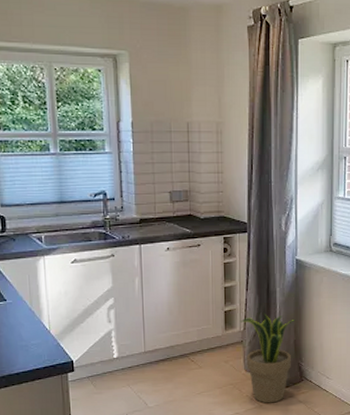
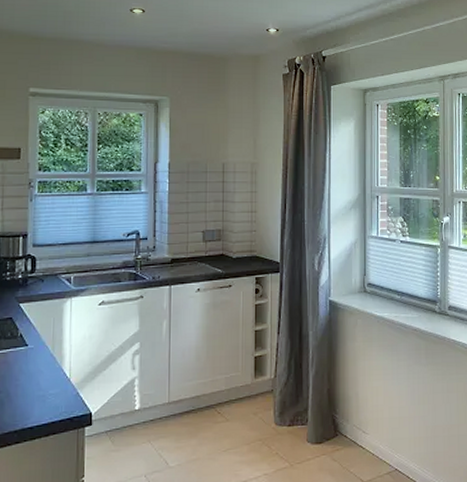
potted plant: present [240,314,296,403] -> none [270,359,329,463]

